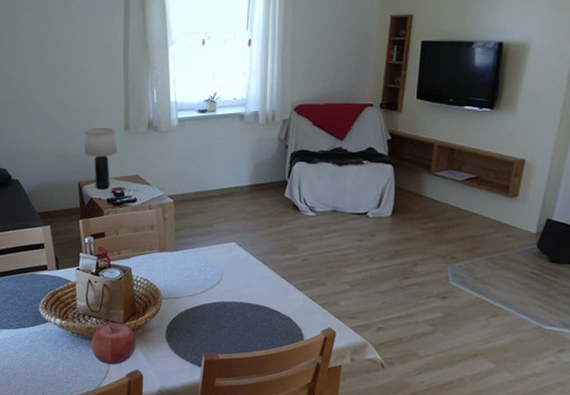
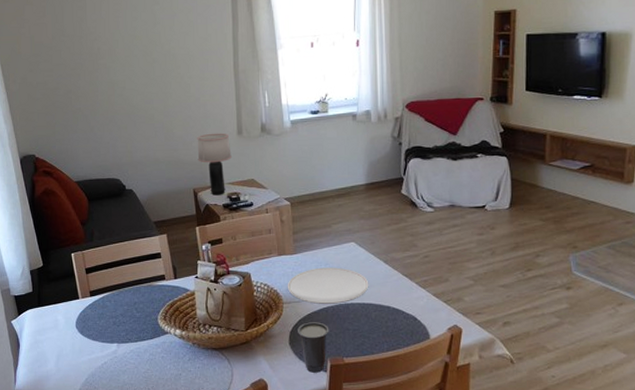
fruit: present [91,322,137,365] -> none [213,330,260,374]
plate: none [166,265,247,302] -> present [287,267,369,304]
cup: none [175,317,206,367] -> present [298,321,329,373]

